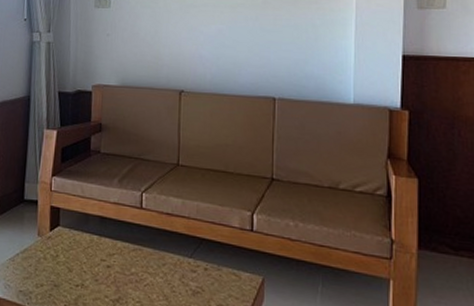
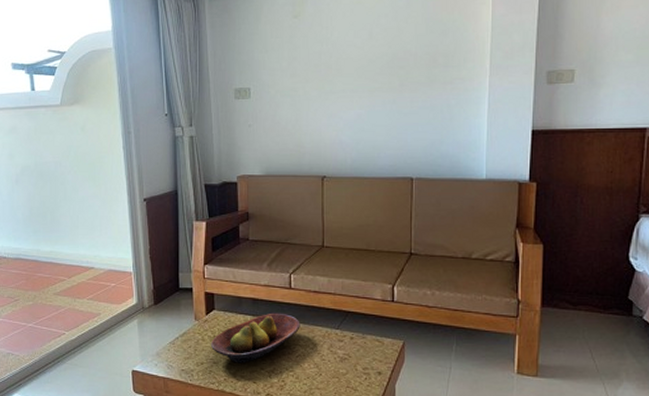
fruit bowl: none [52,234,150,289] -> present [210,313,300,364]

